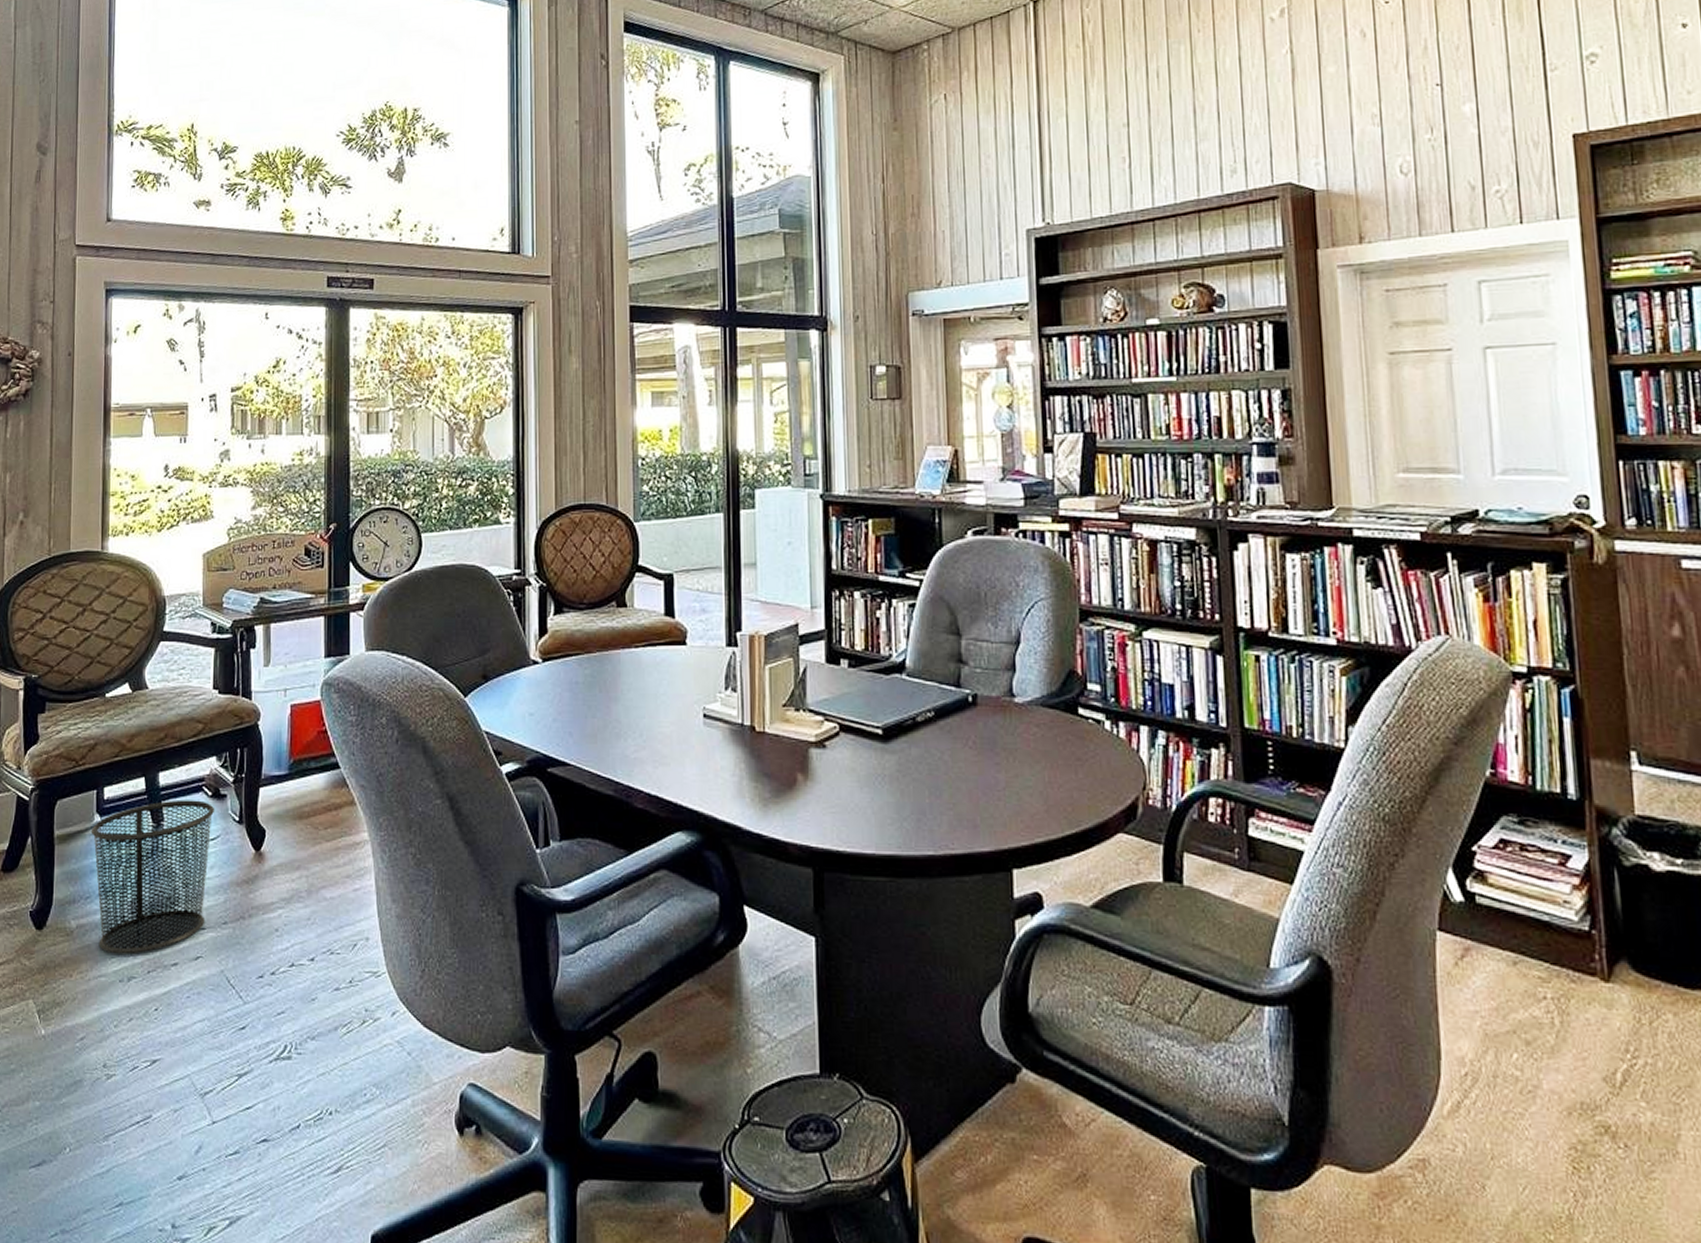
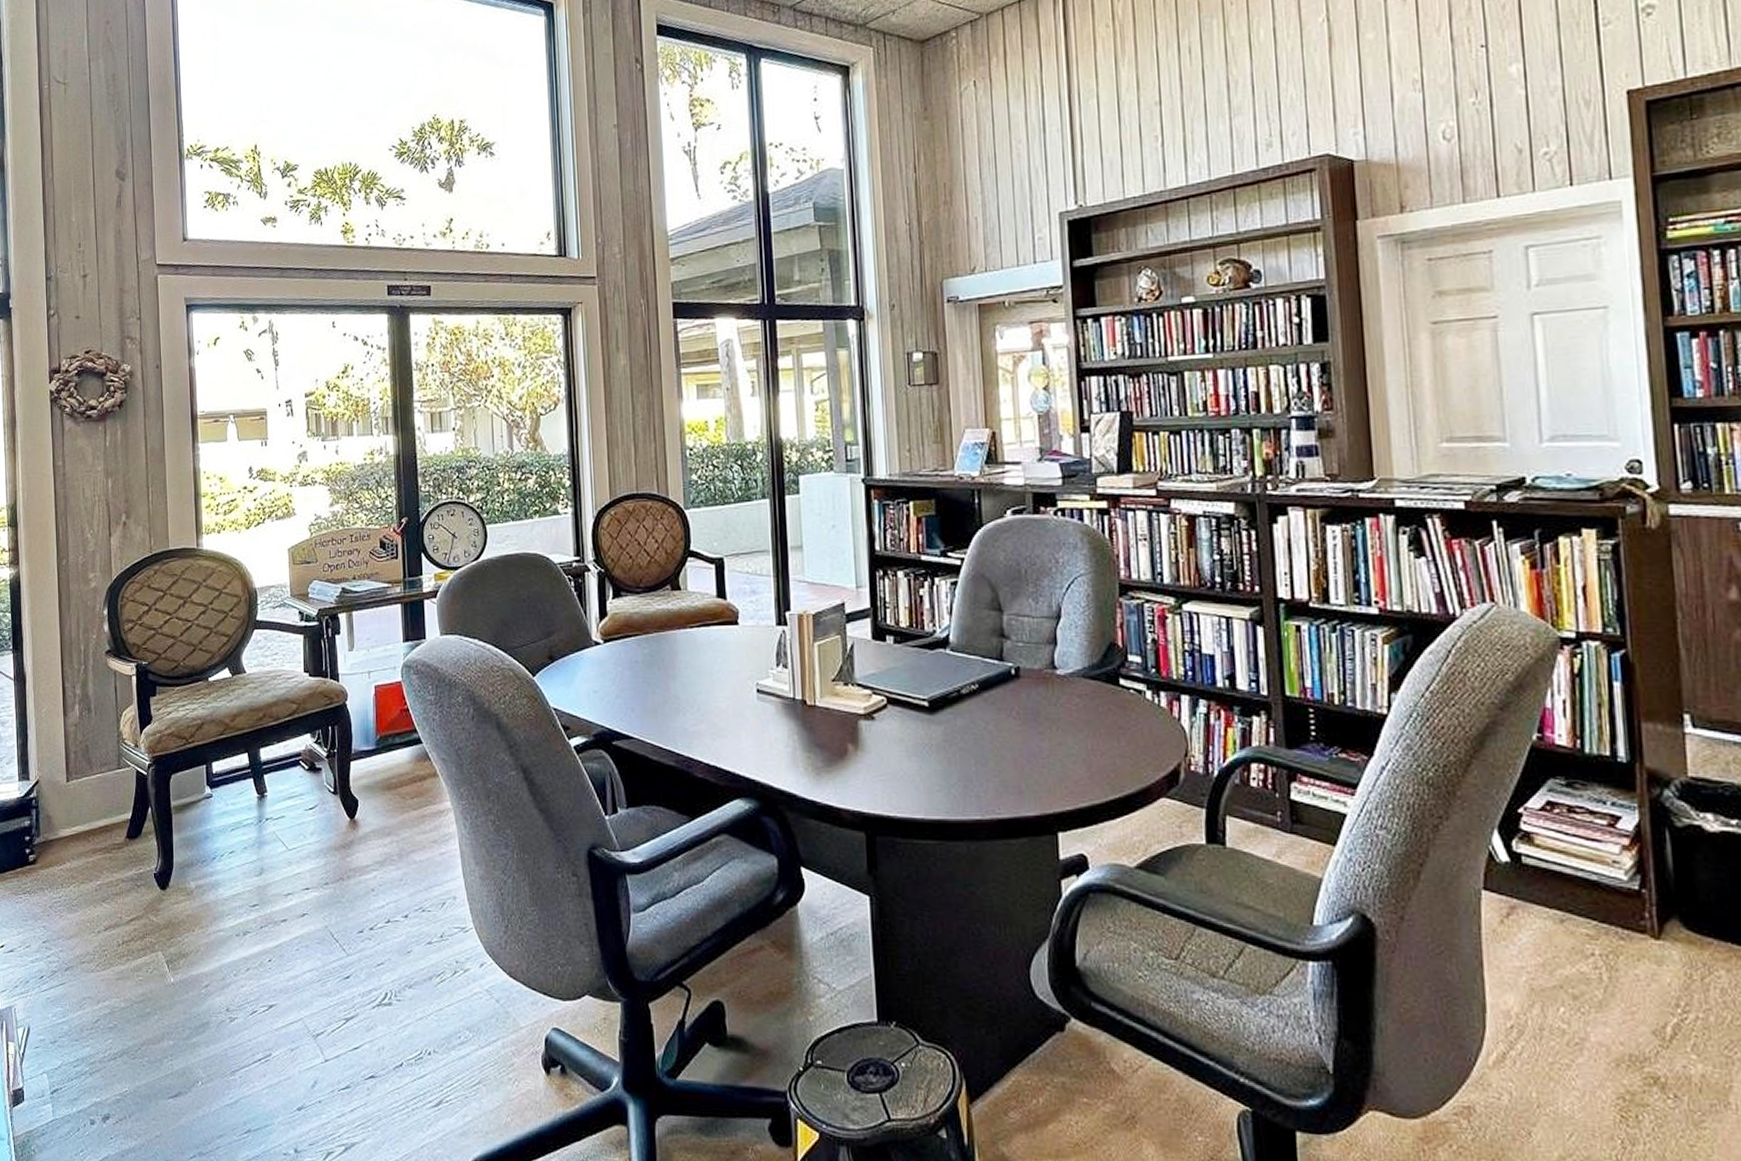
waste bin: present [91,800,215,955] -> none [203,773,312,912]

